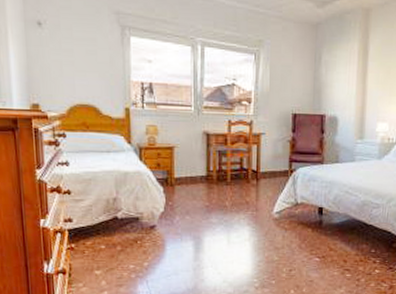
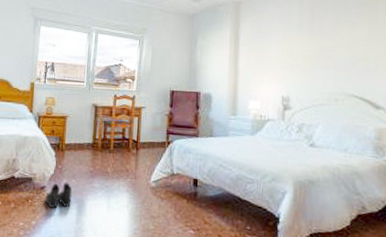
boots: none [156,220,187,247] -> present [45,182,73,208]

